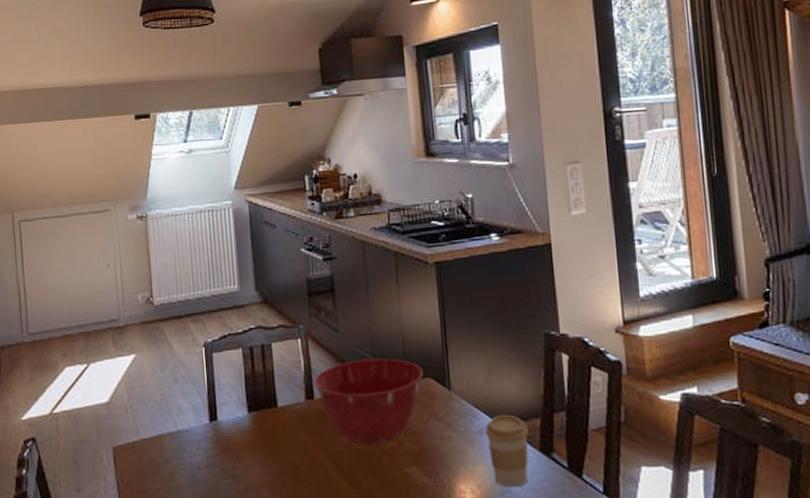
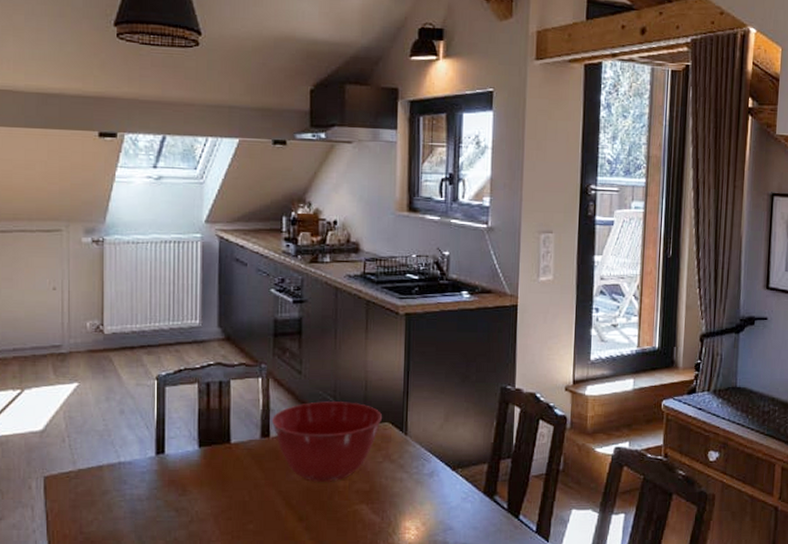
coffee cup: present [485,414,529,488] -> none [435,459,476,525]

